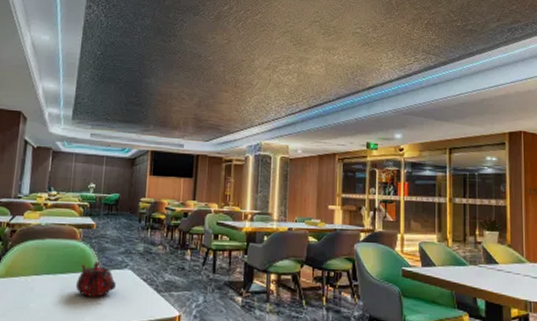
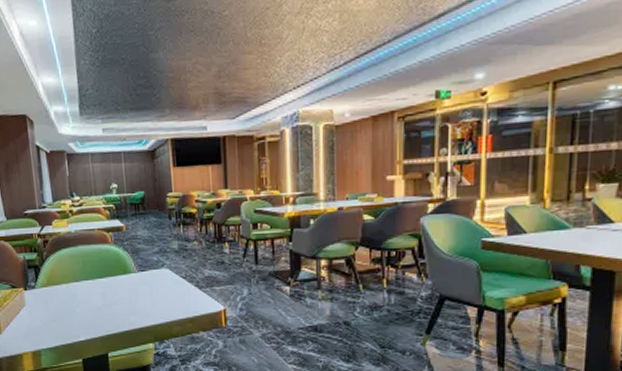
teapot: present [75,262,116,297] -> none [115,263,155,298]

